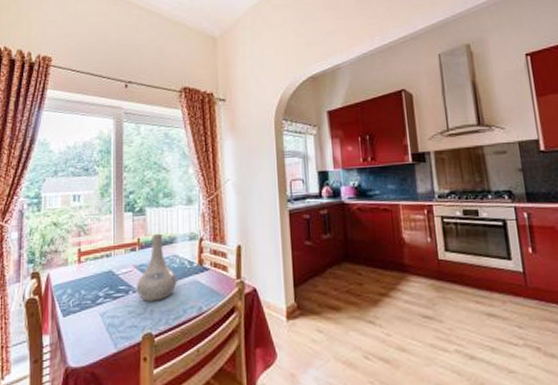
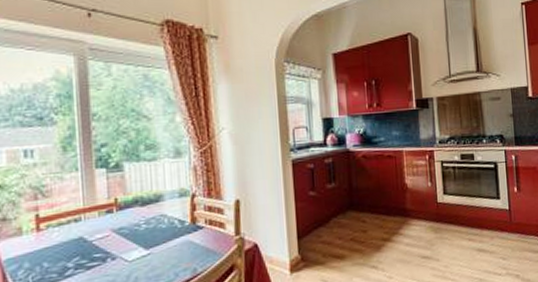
vase: present [136,233,177,302] -> none [115,191,167,269]

